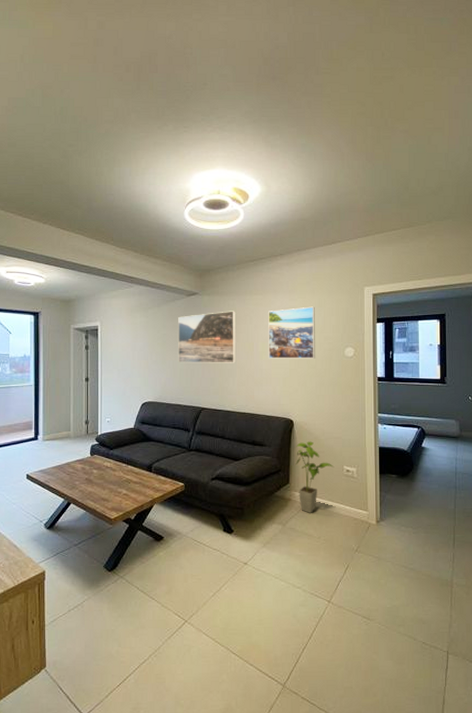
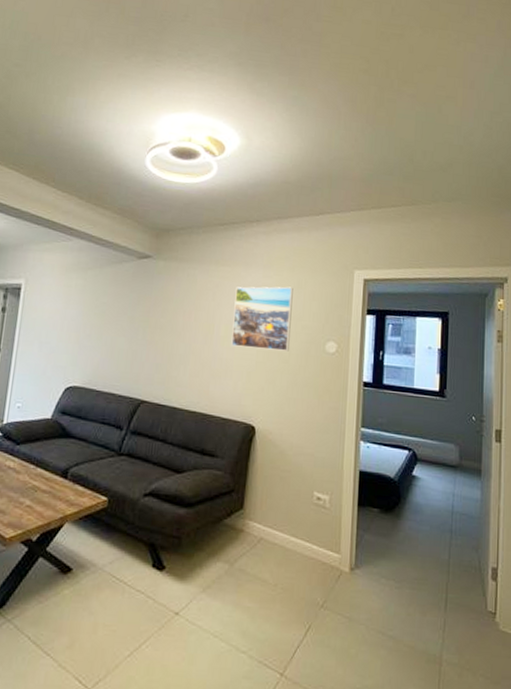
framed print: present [178,311,235,363] -> none [118,282,196,348]
house plant: present [295,441,335,513] -> none [253,455,302,551]

